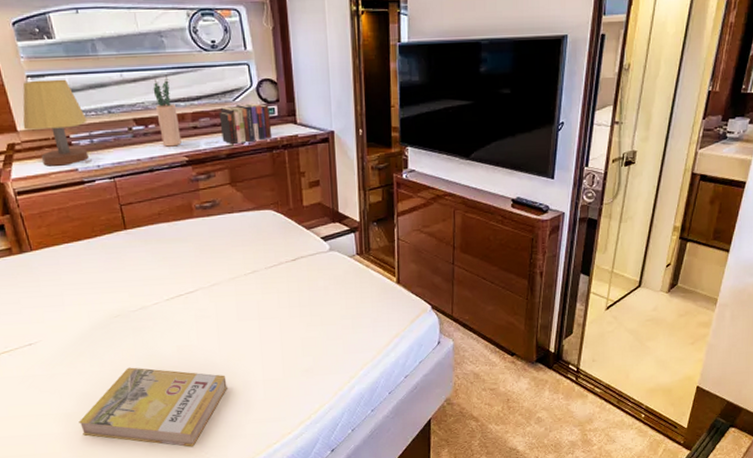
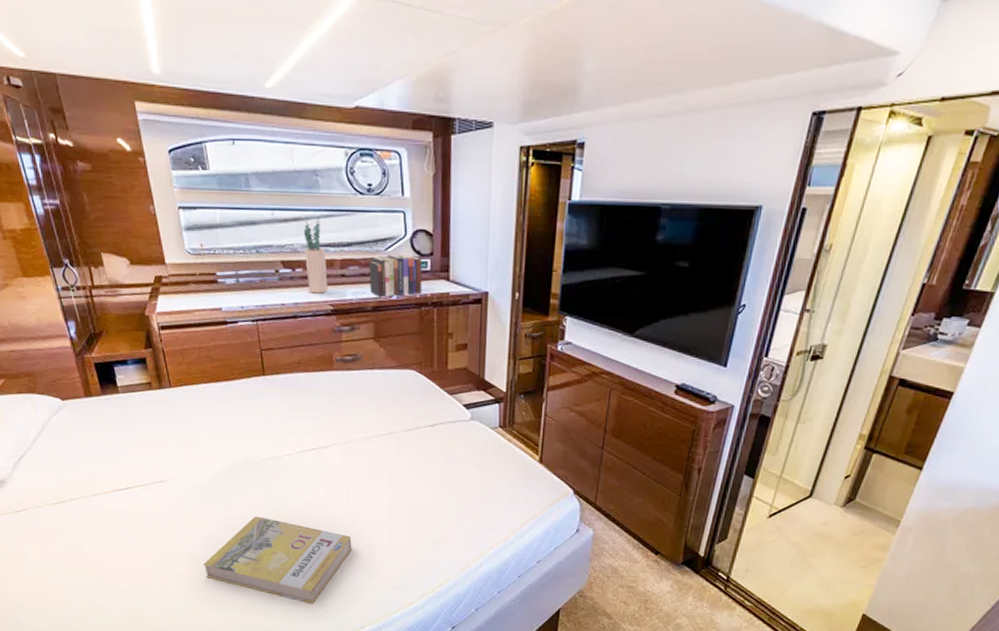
table lamp: present [23,79,89,166] -> none [171,212,235,304]

